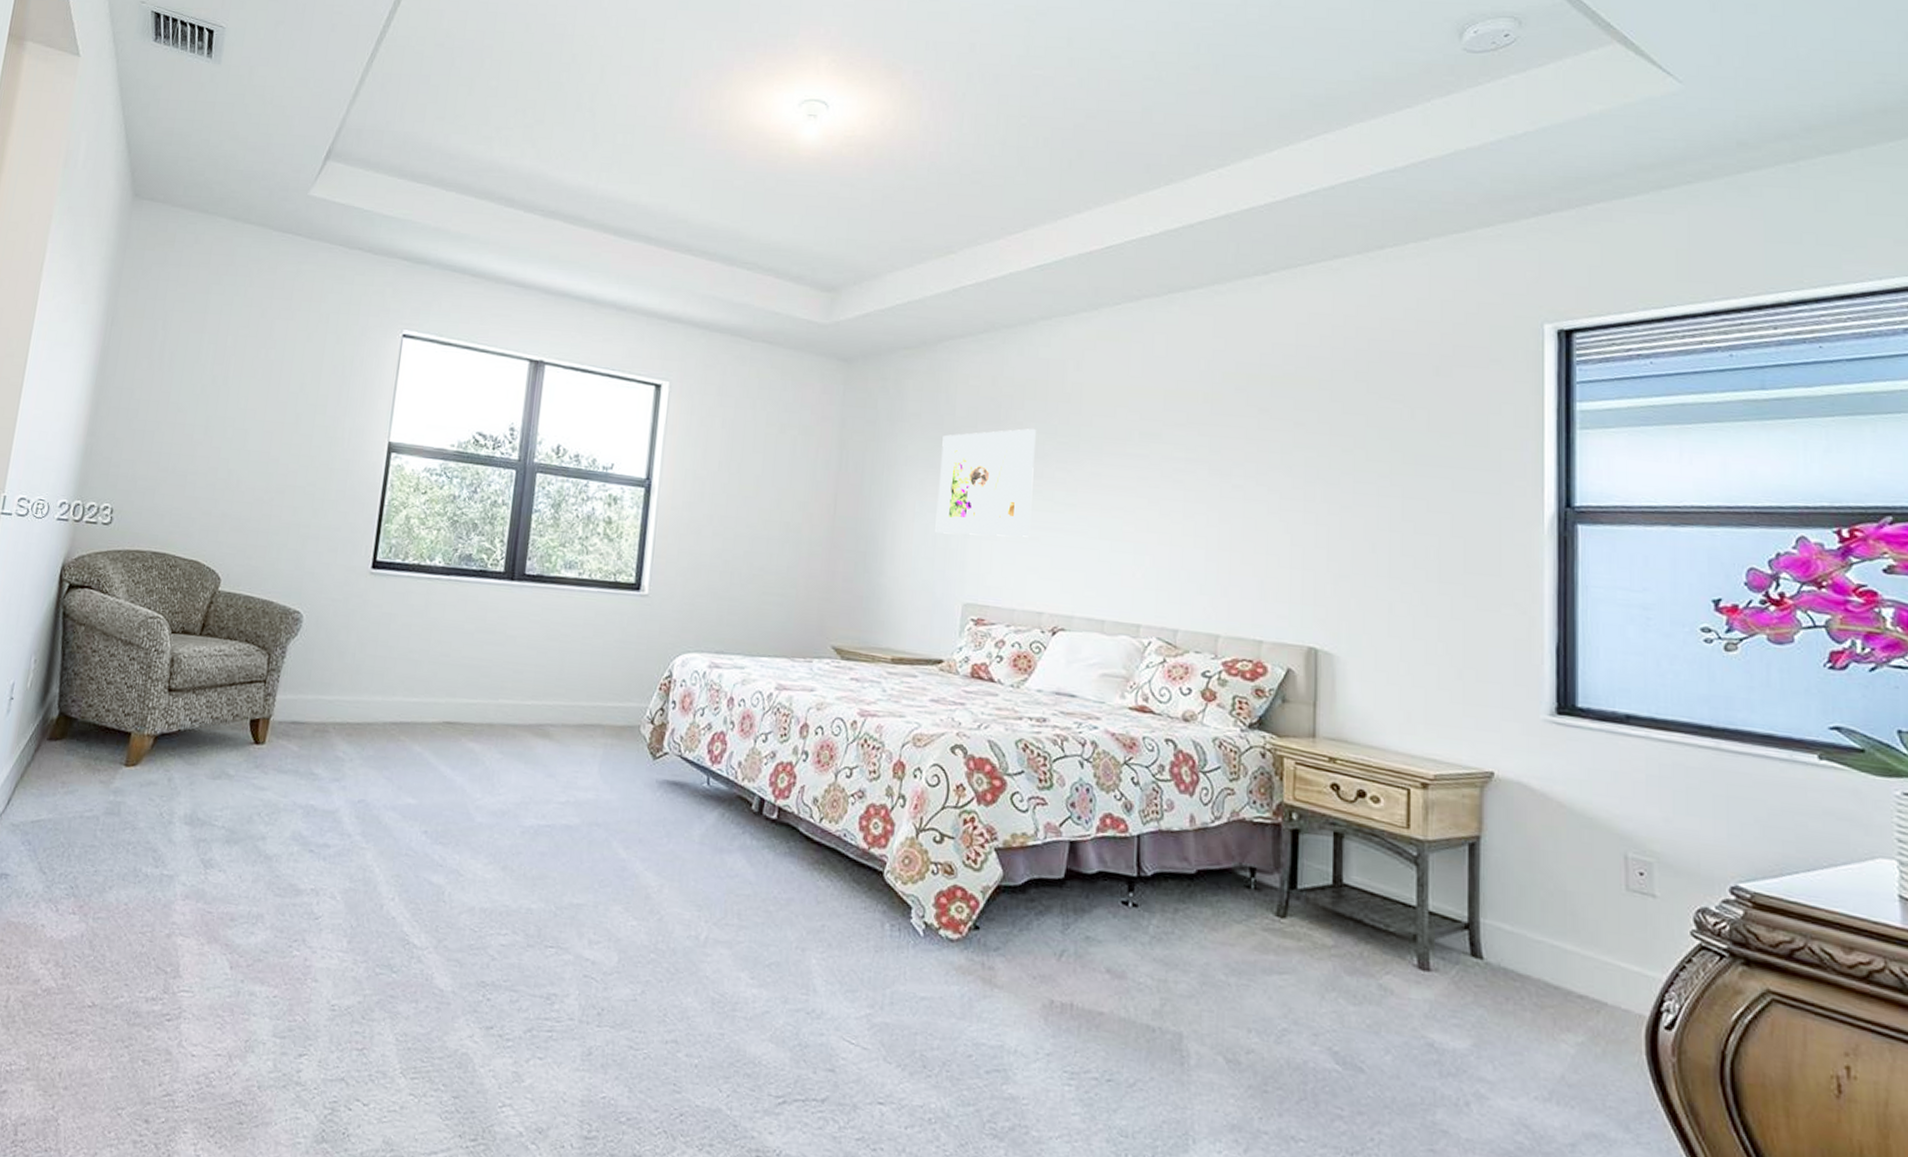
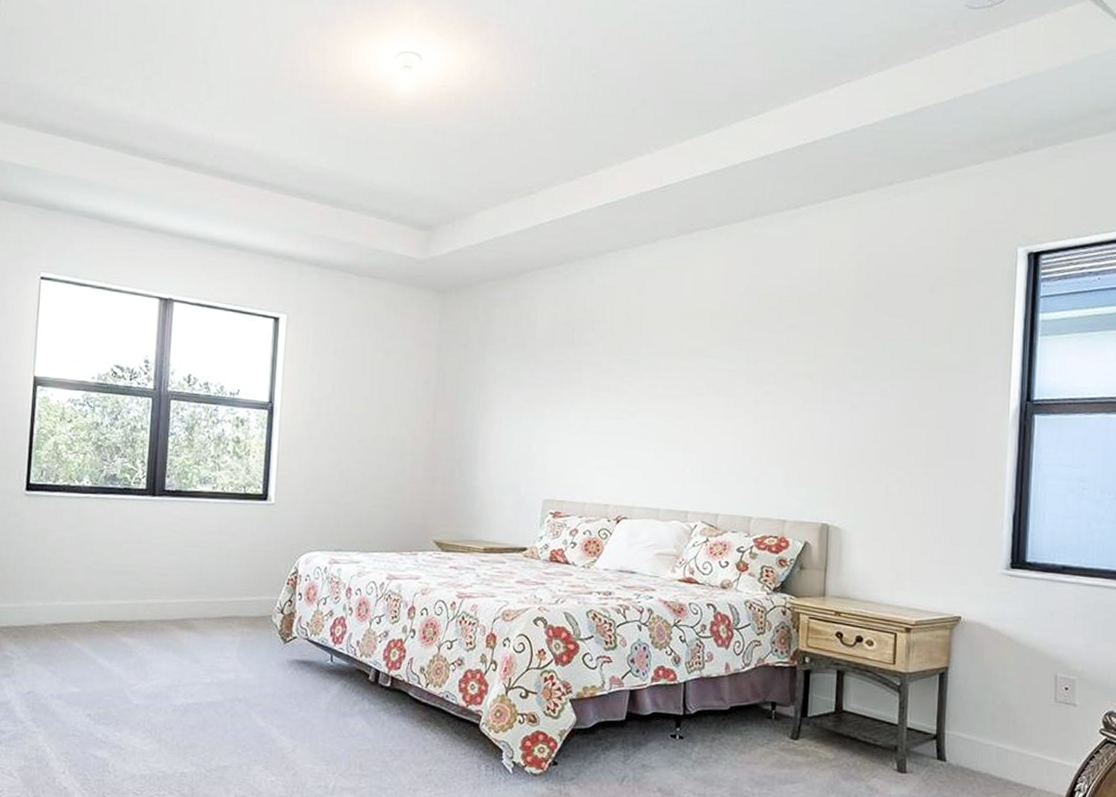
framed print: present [935,428,1036,537] -> none [519,348,604,442]

